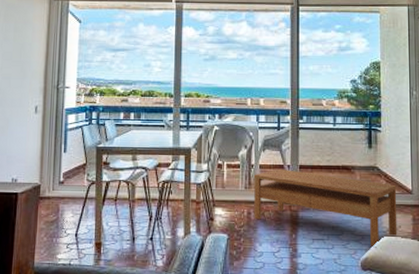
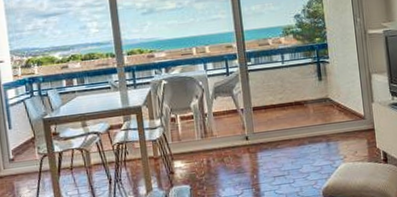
coffee table: present [253,168,397,248] -> none [208,112,355,176]

